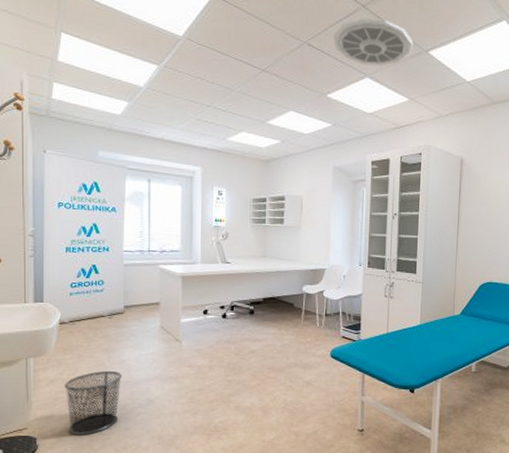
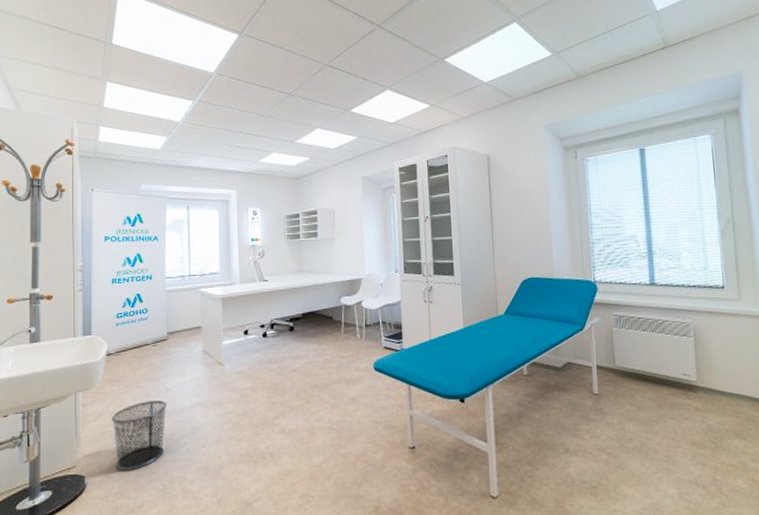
ceiling vent: present [333,18,413,66] -> none [352,35,429,79]

